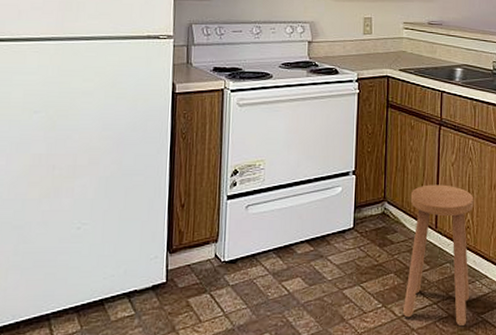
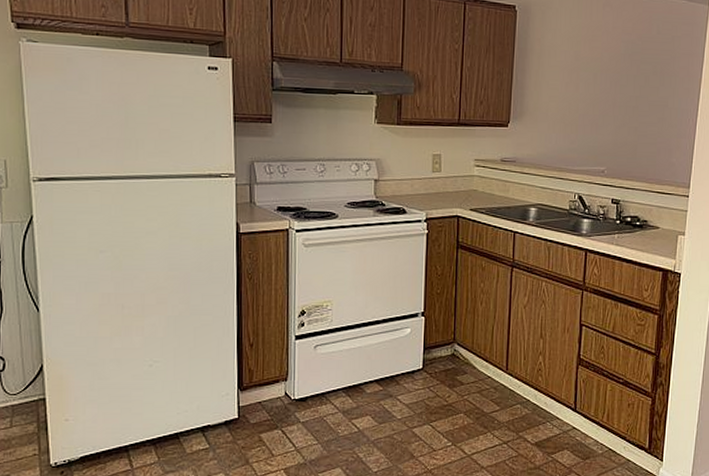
stool: present [402,184,474,327] -> none [472,327,546,466]

